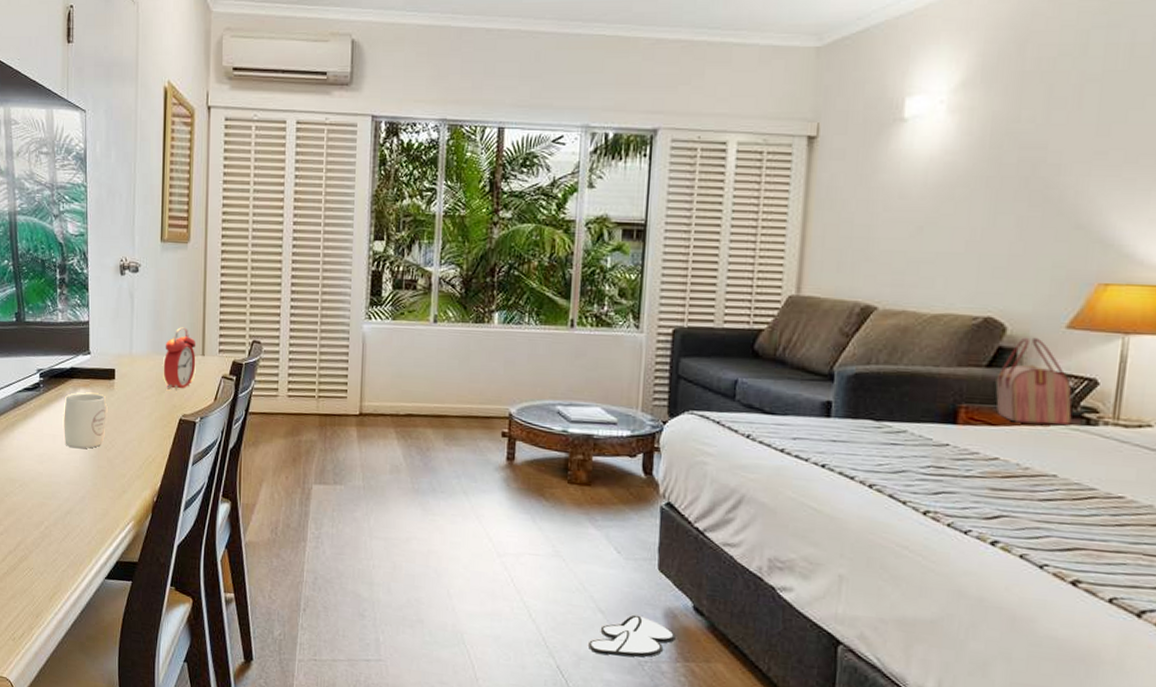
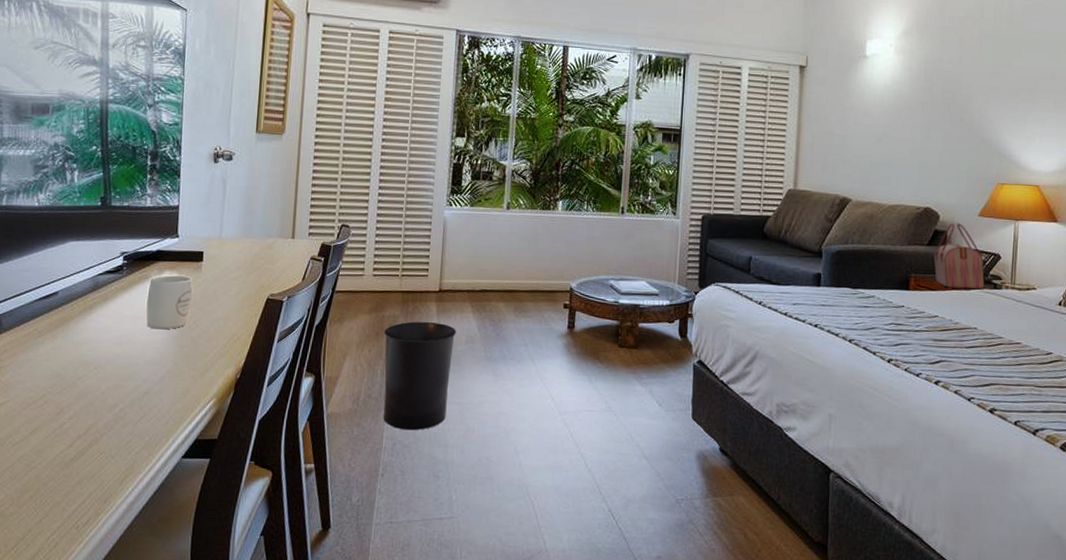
alarm clock: present [163,327,196,391] -> none [252,212,287,272]
waste bin: none [300,447,379,565] -> present [383,321,456,431]
slippers: present [589,614,676,658] -> none [636,459,706,496]

